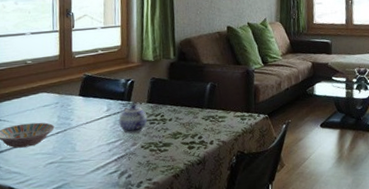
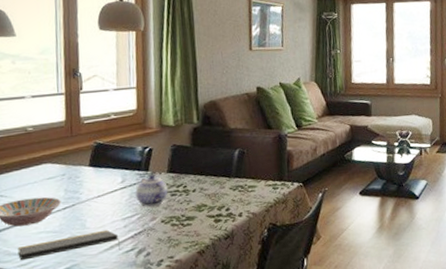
notepad: none [17,153,105,179] -> present [17,229,120,261]

